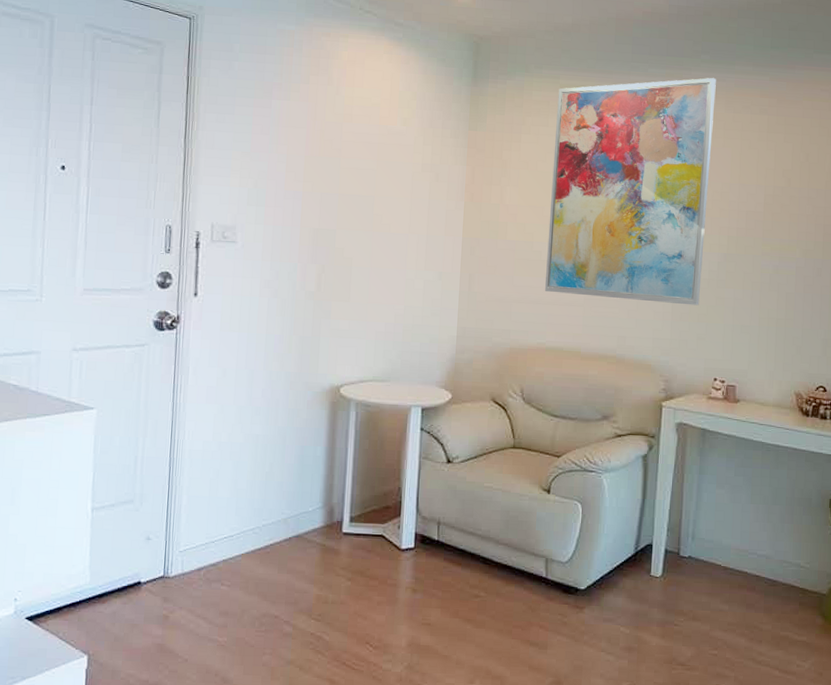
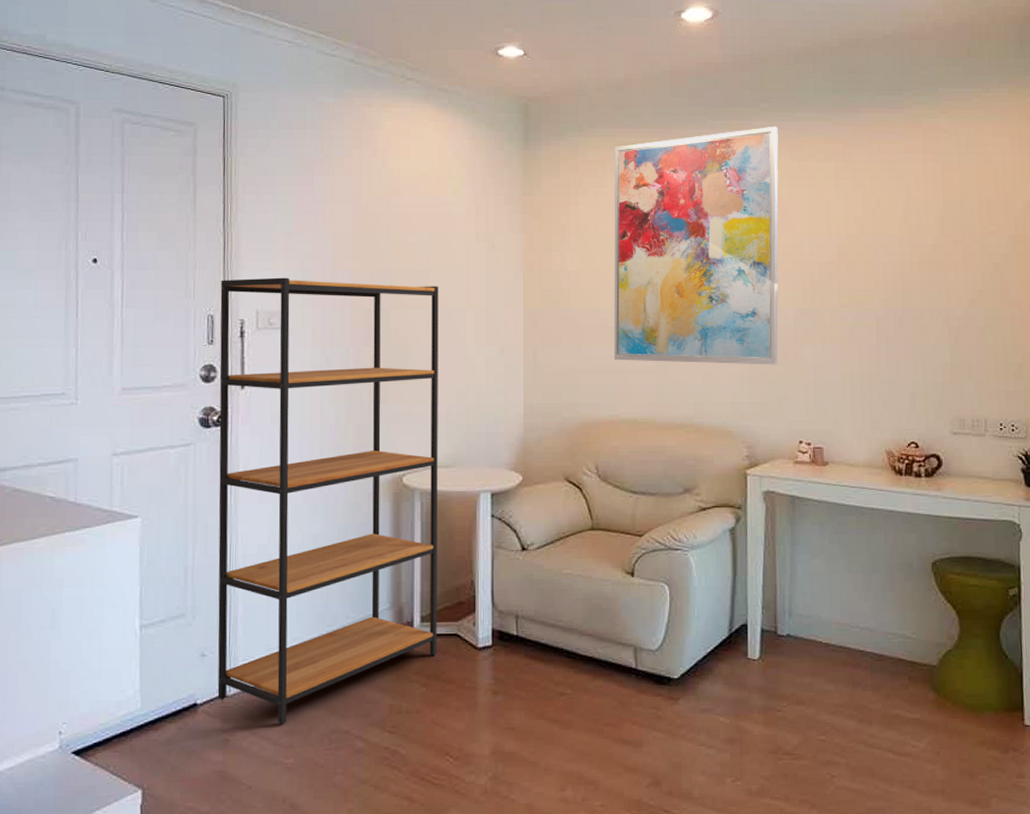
bookshelf: none [160,193,384,606] -> present [217,277,439,725]

